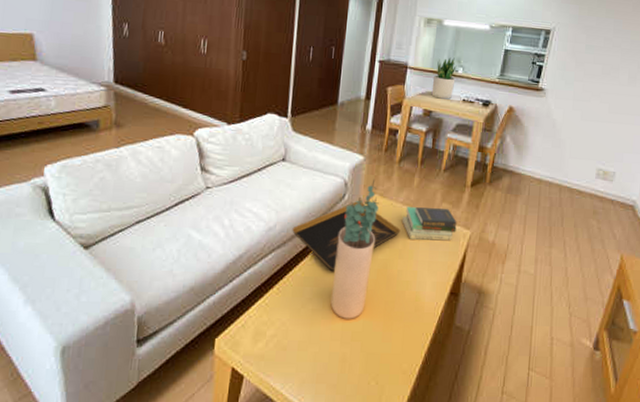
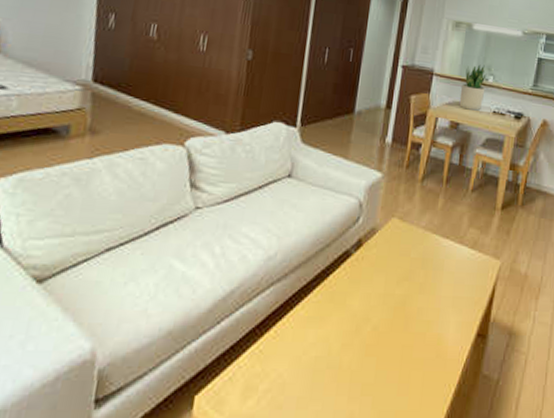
decorative tray: present [292,201,401,272] -> none [295,225,422,311]
vase: present [330,179,379,320] -> none [337,199,398,370]
books: present [401,207,457,241] -> none [423,232,486,273]

